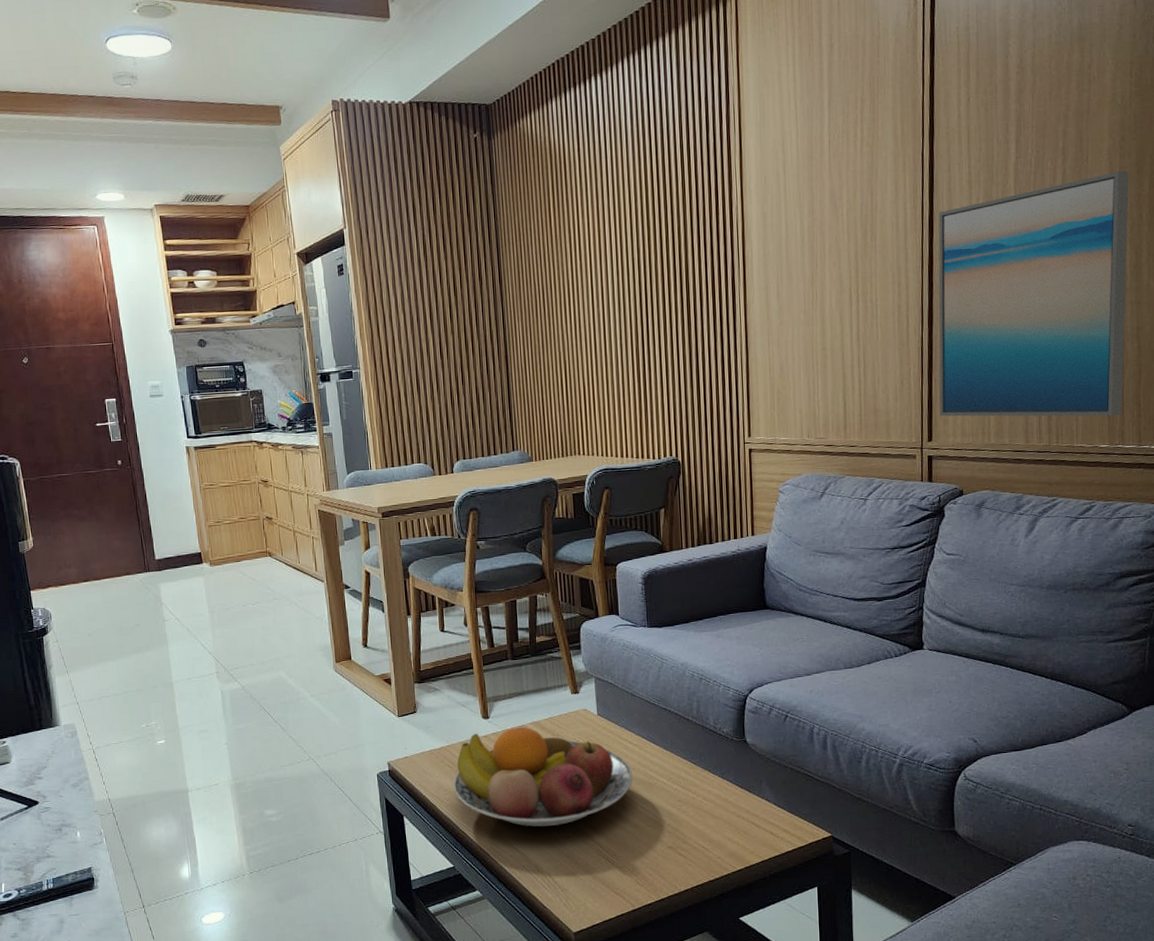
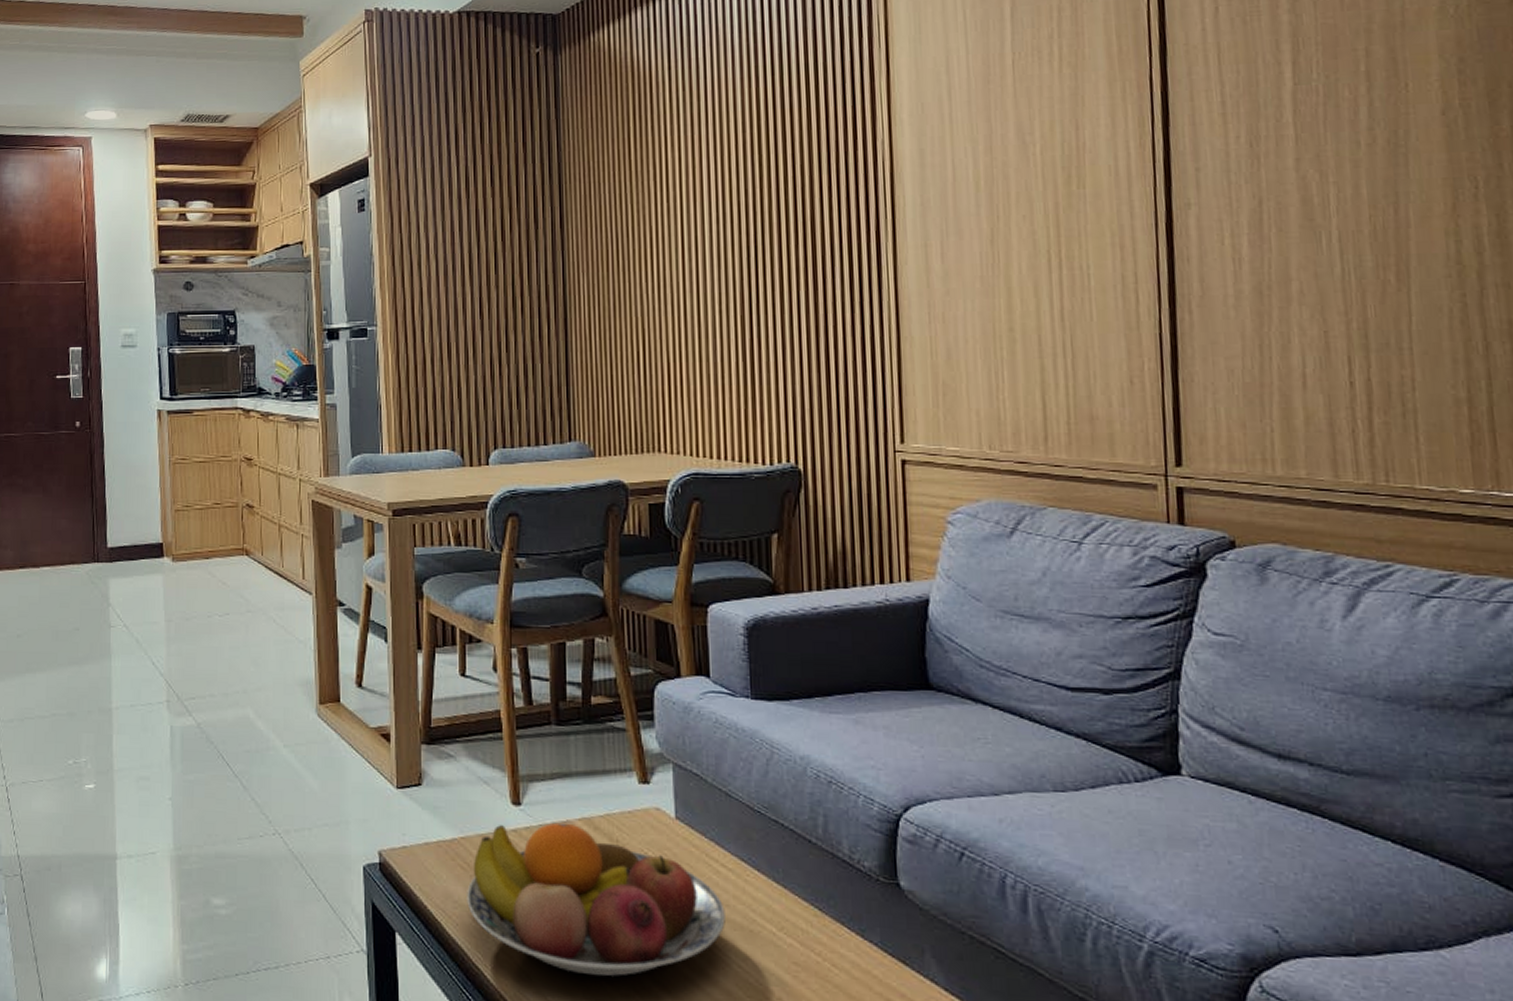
wall art: present [938,170,1129,417] -> none [1178,103,1494,447]

